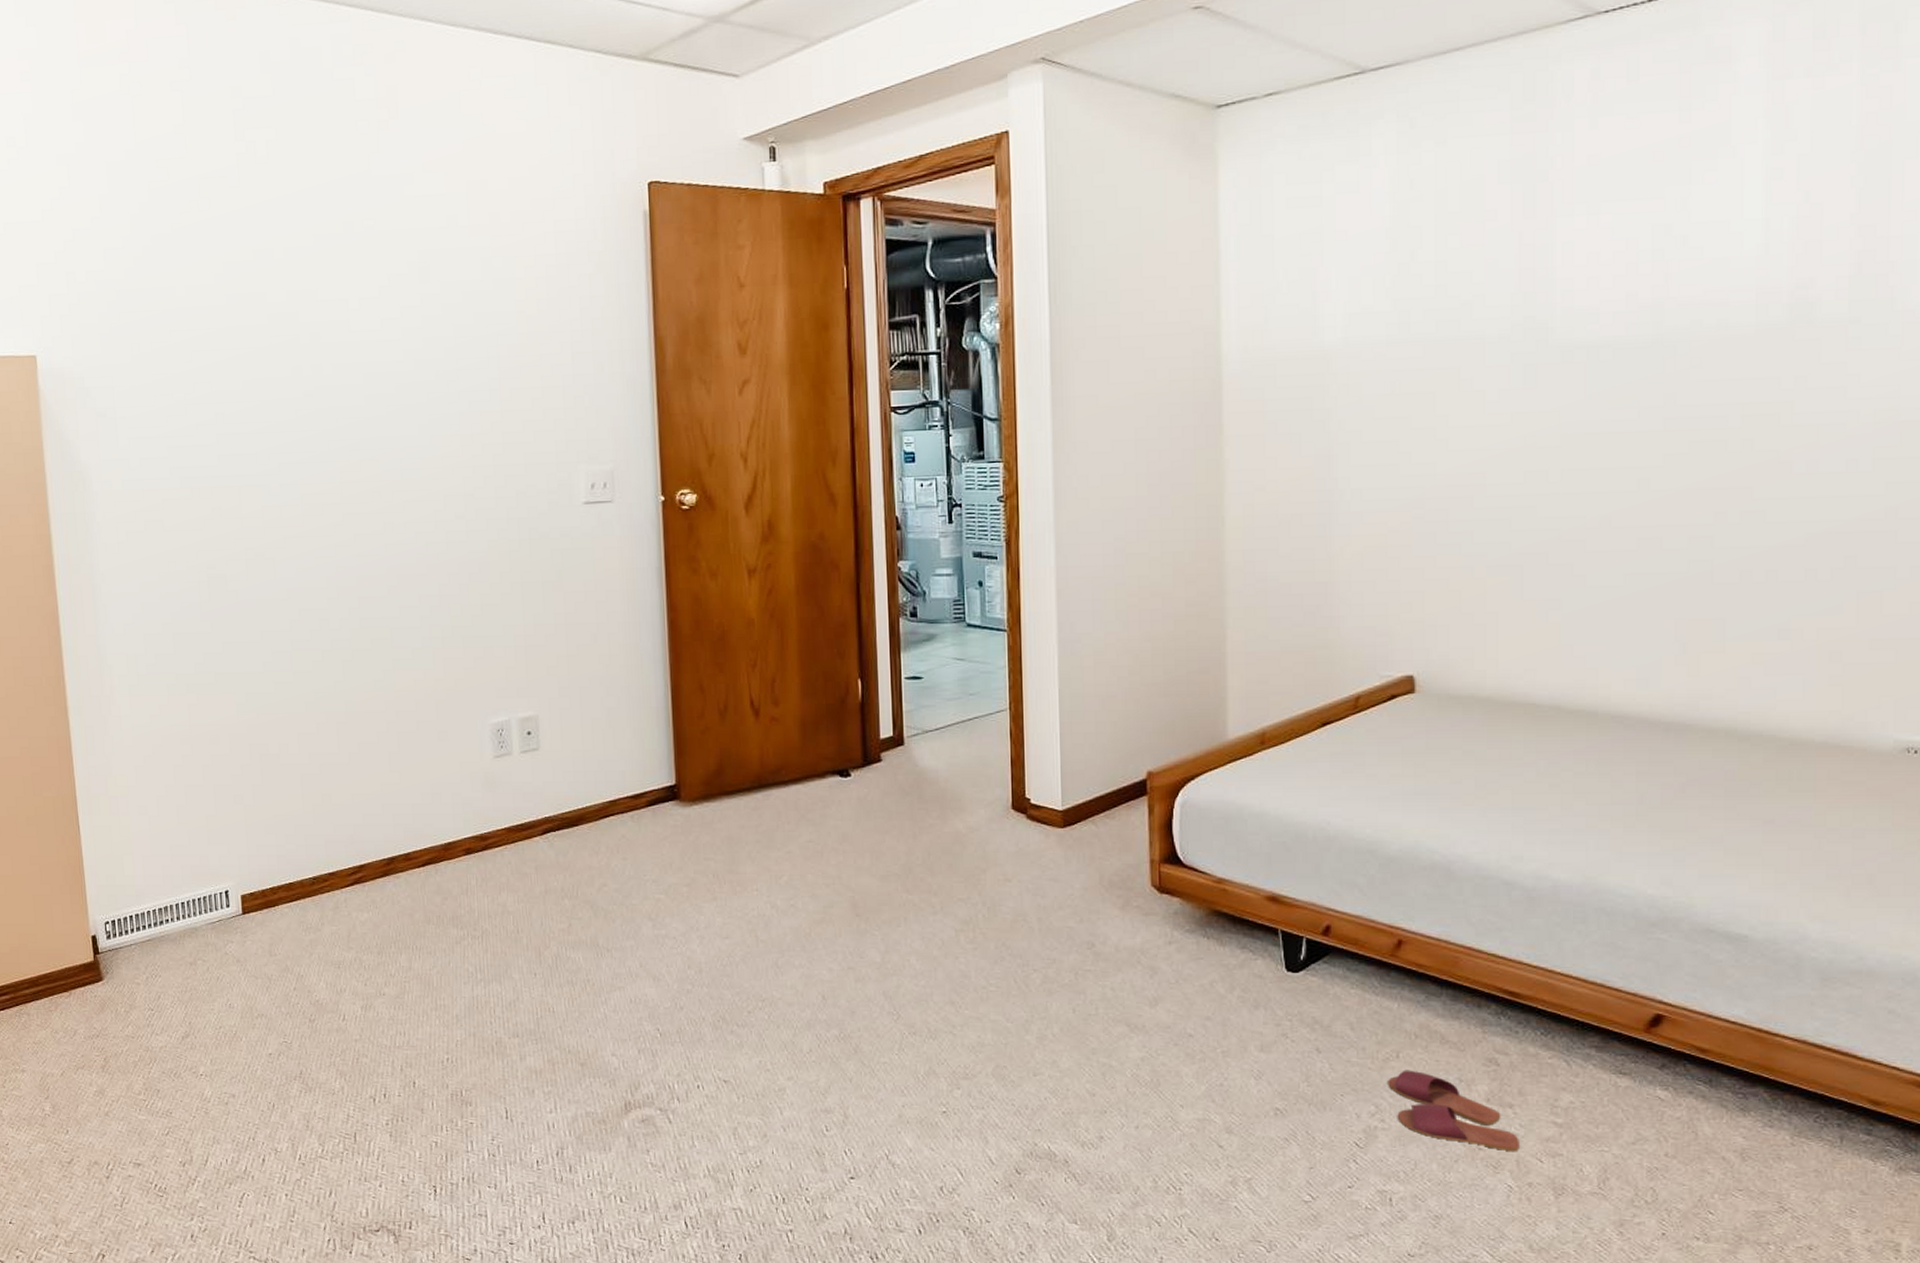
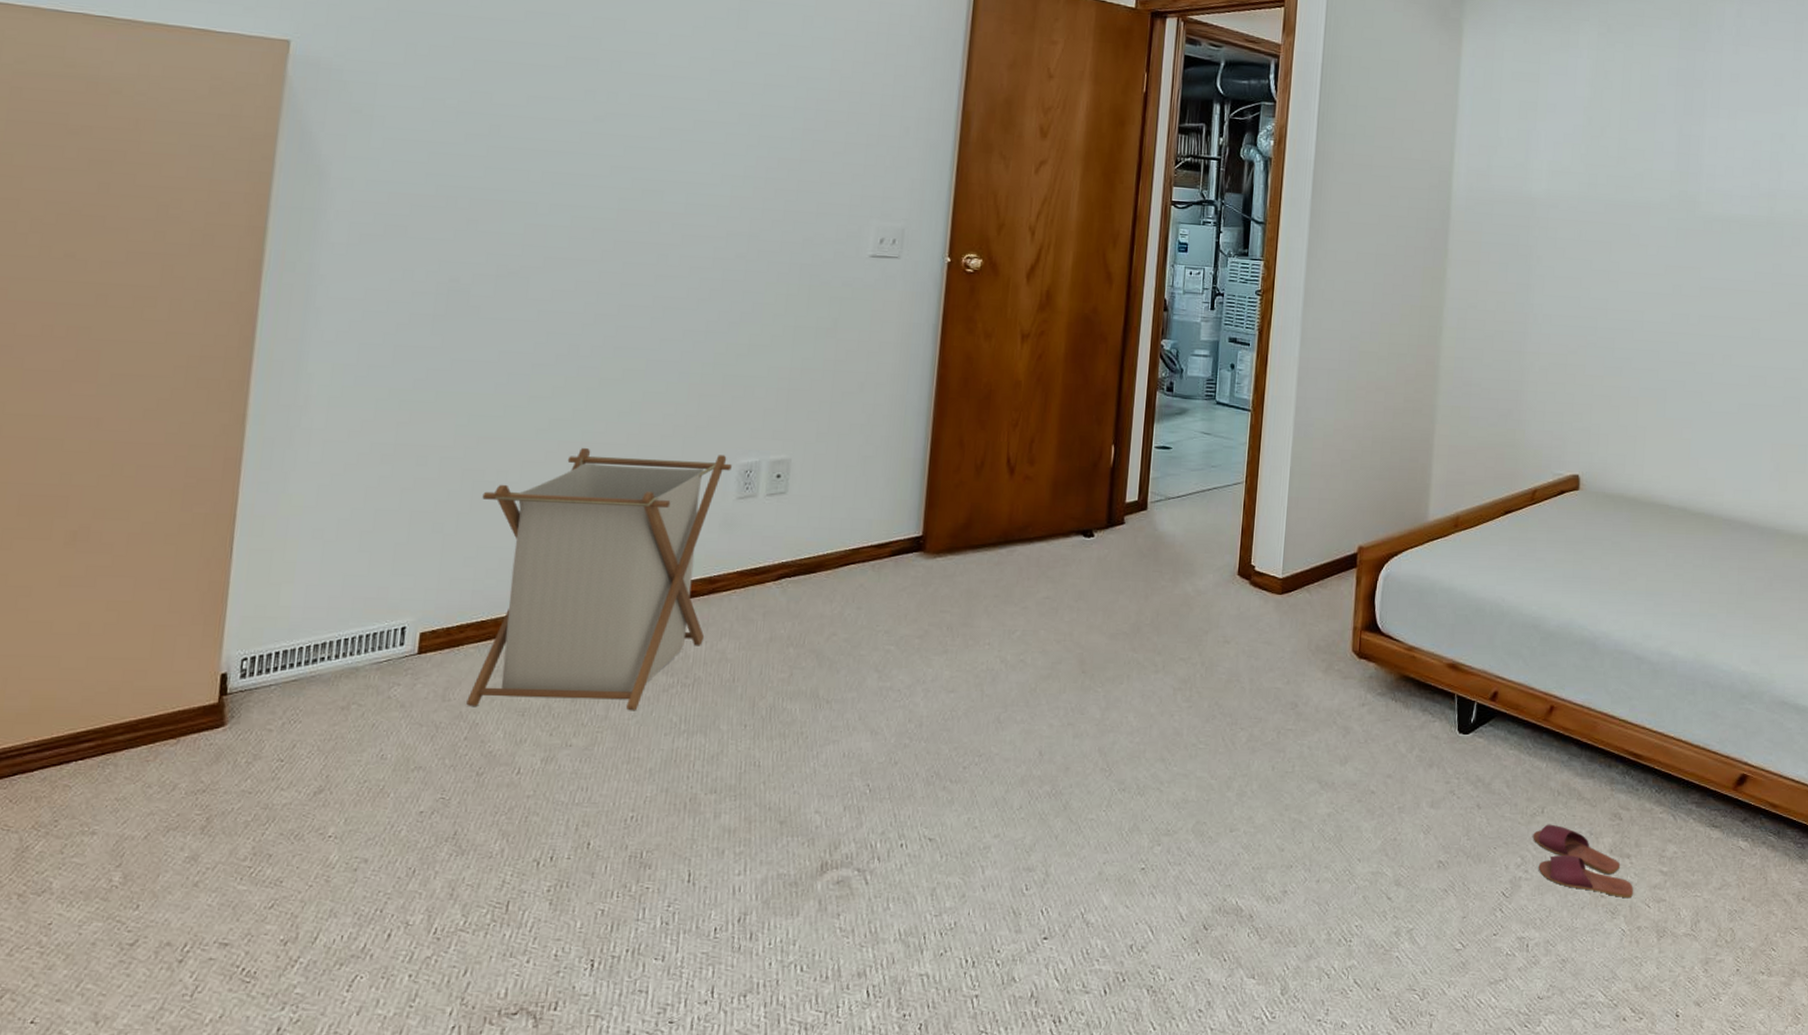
laundry basket: none [270,716,485,962] -> present [466,448,732,711]

